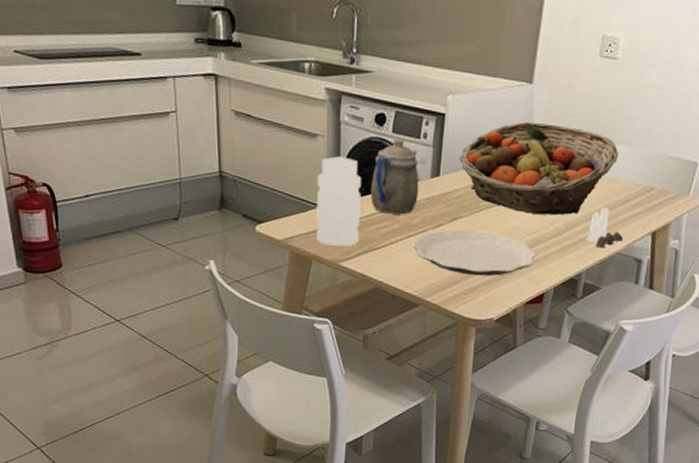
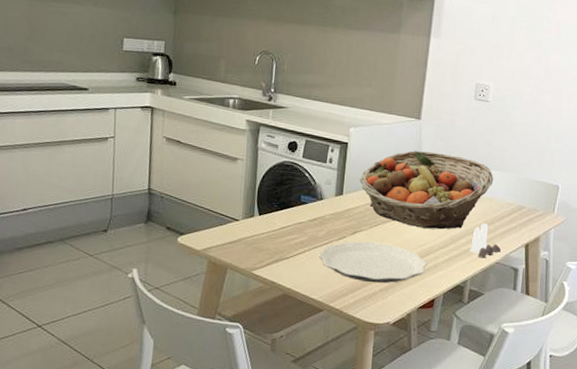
bottle: present [316,156,362,247] -> none [232,177,275,257]
teapot: present [370,138,419,215] -> none [282,162,325,228]

